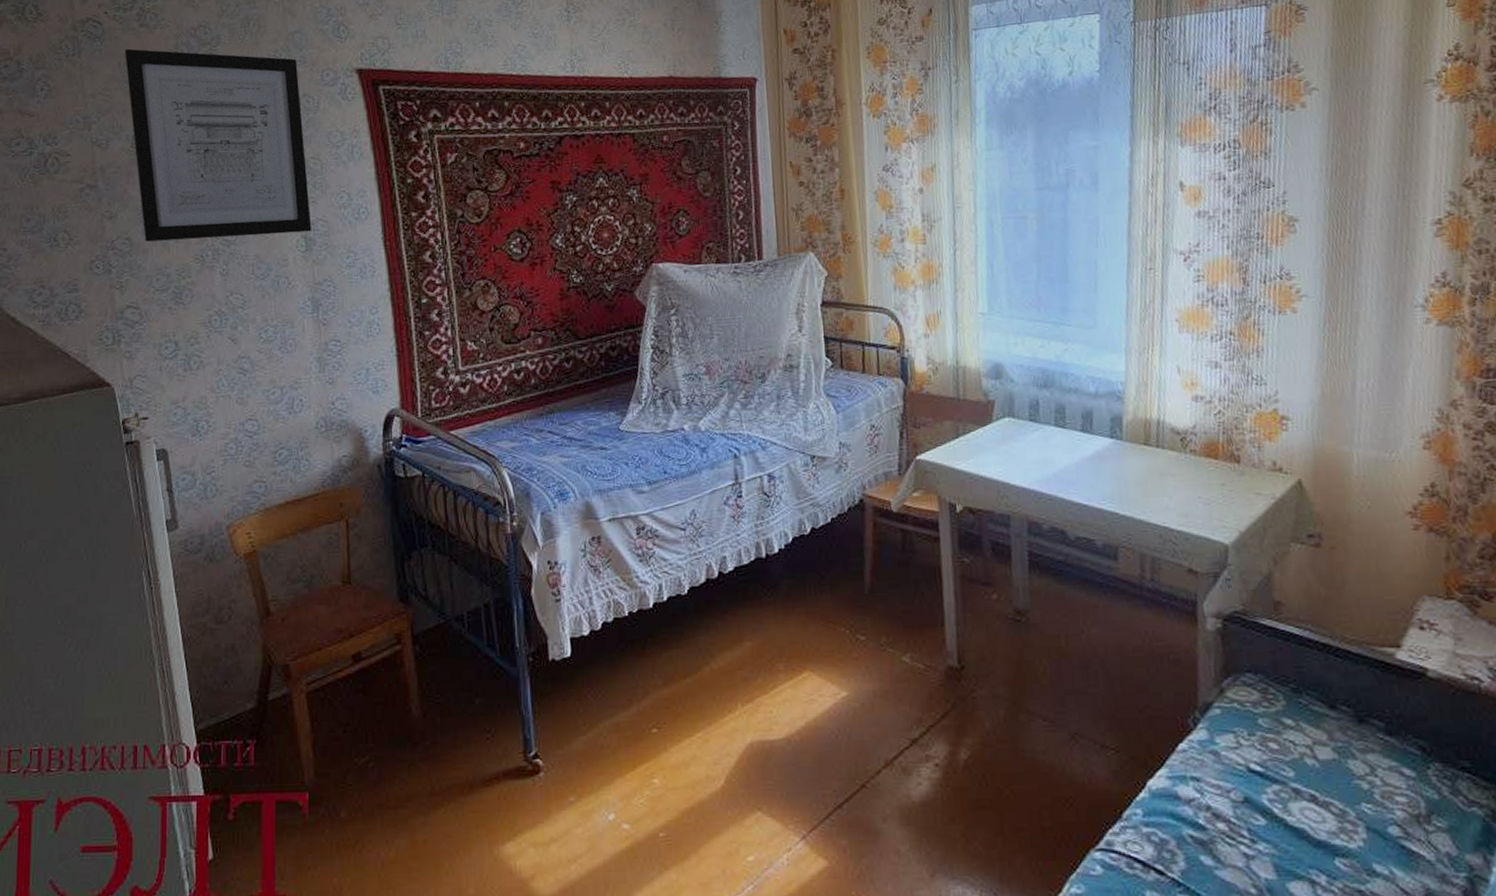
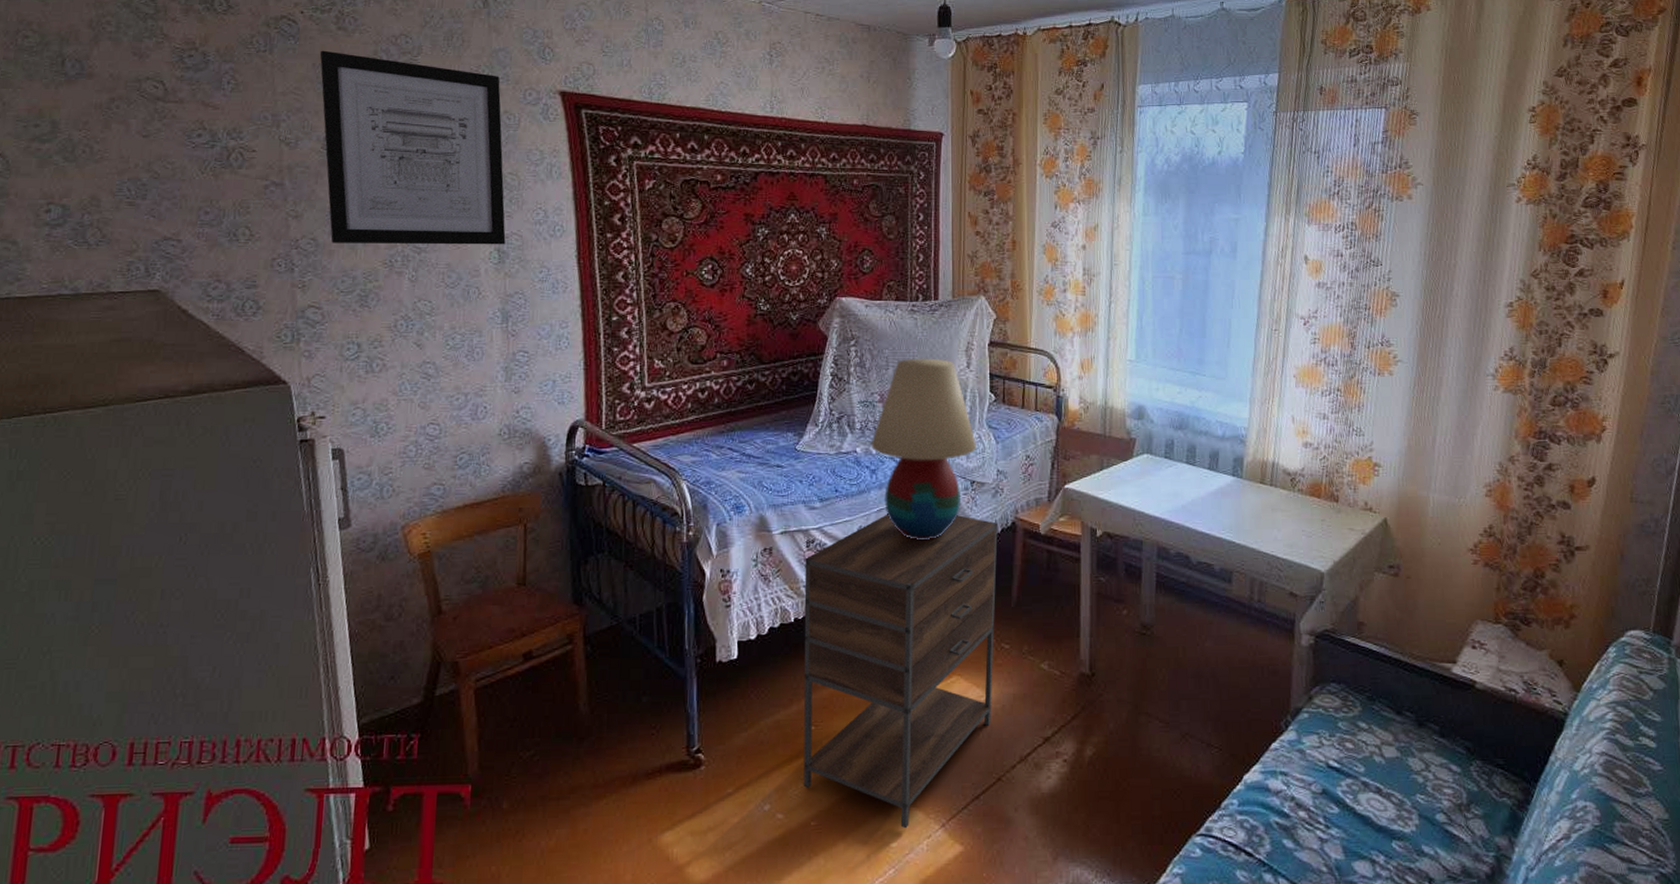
nightstand: none [636,494,850,841] -> present [803,513,998,829]
table lamp: none [699,323,816,522] -> present [871,358,978,539]

